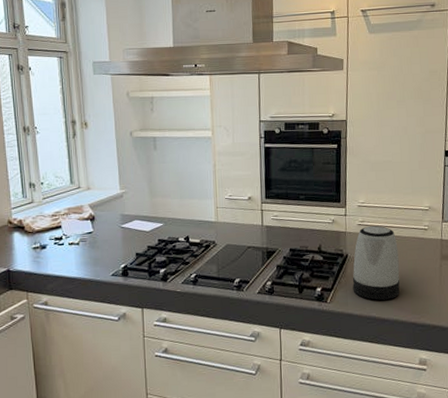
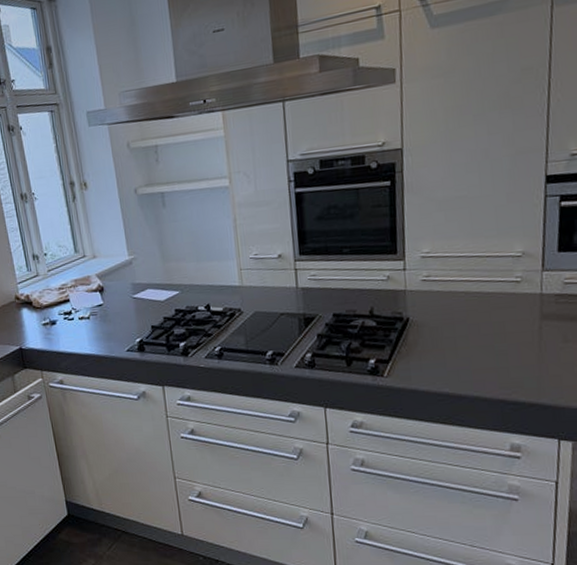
kettle: present [352,225,400,300] -> none [416,280,482,373]

